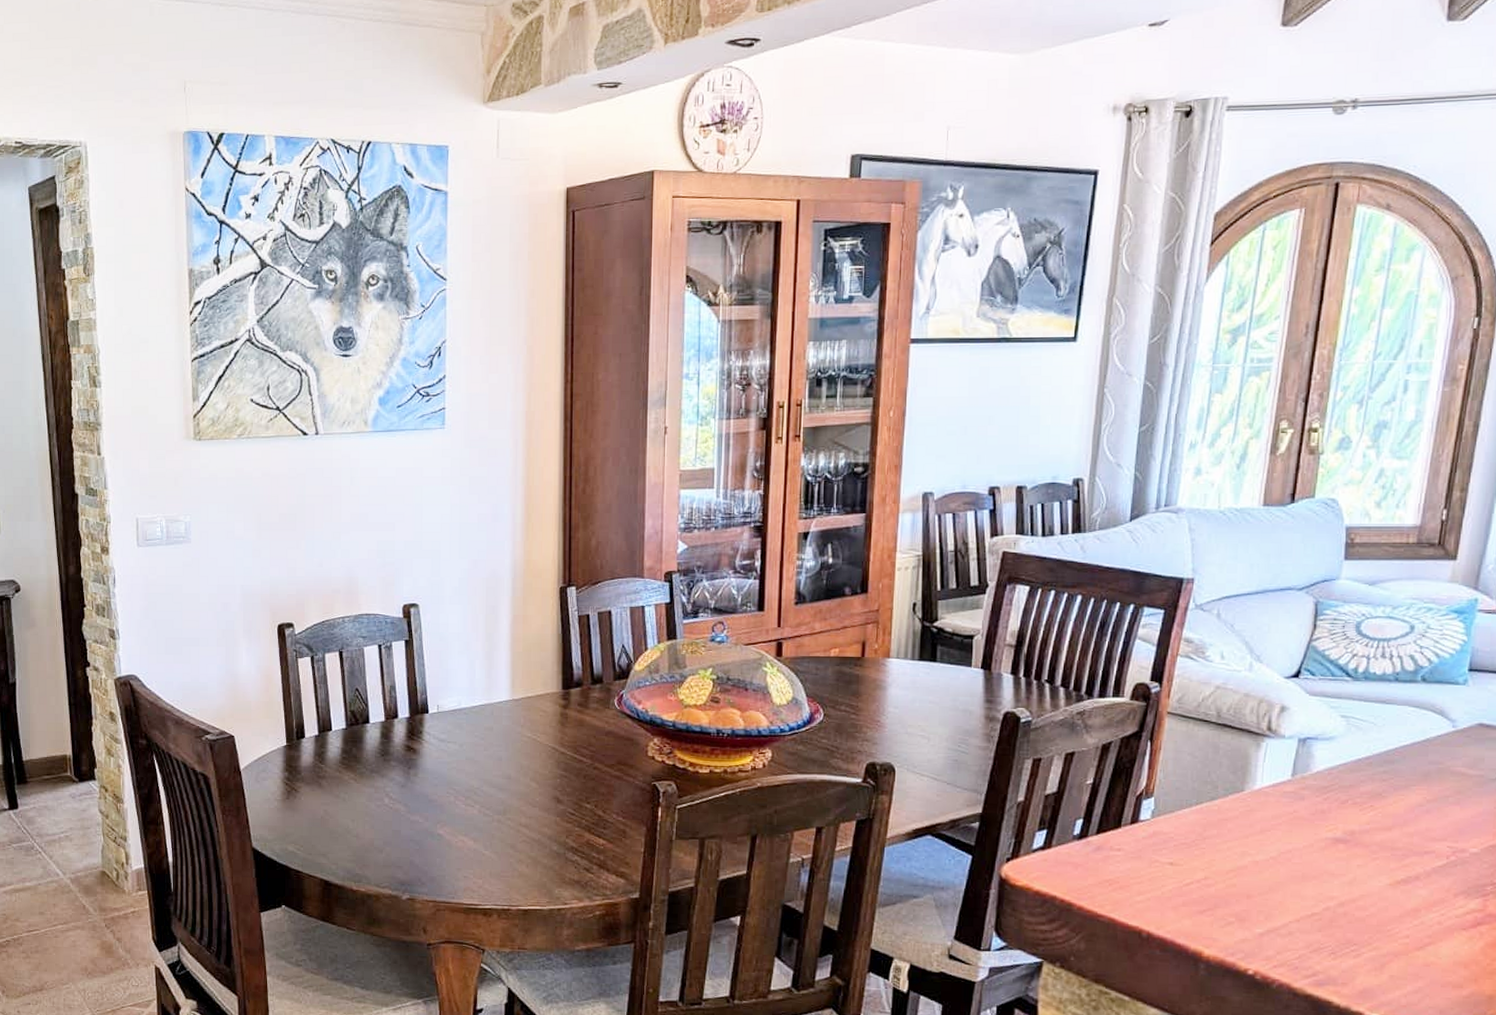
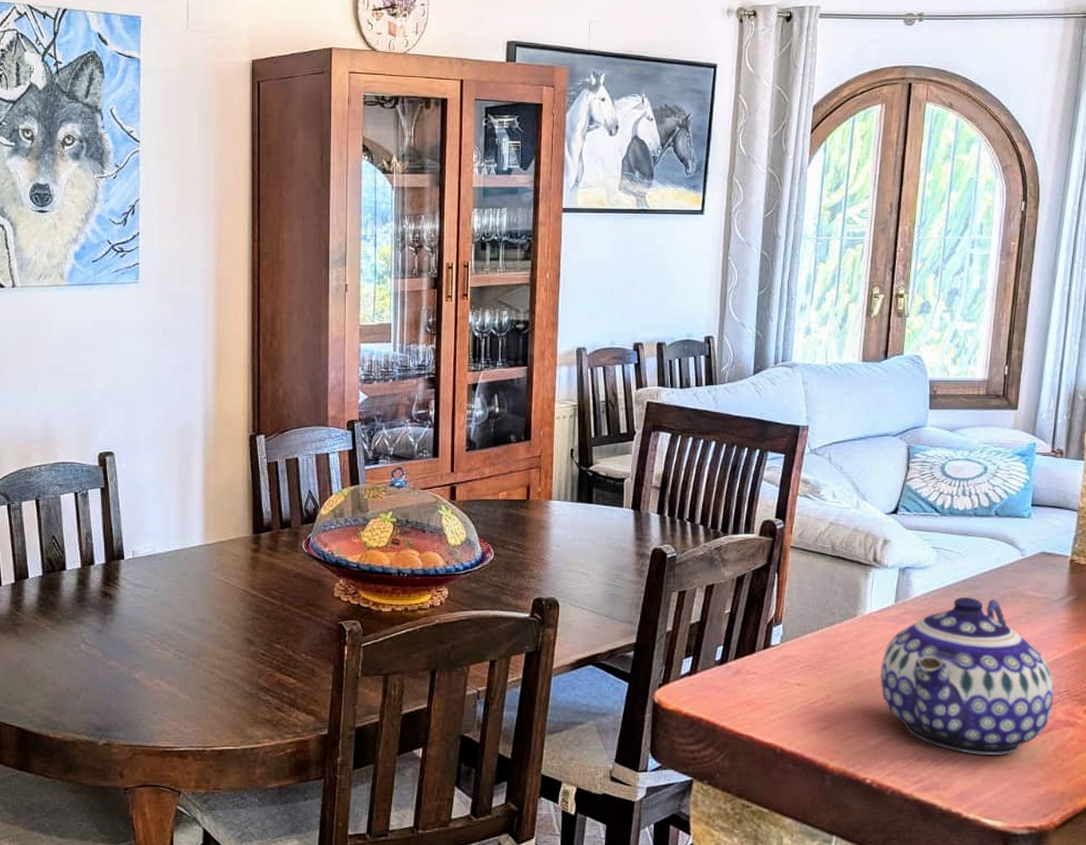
teapot: none [1270,773,1487,950] -> present [880,597,1054,755]

